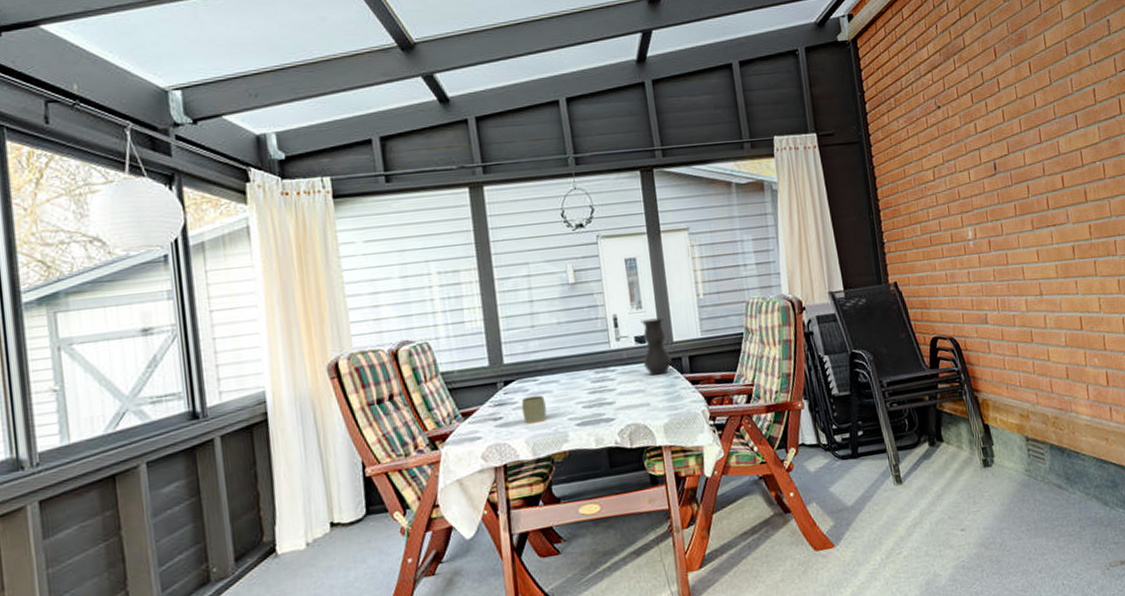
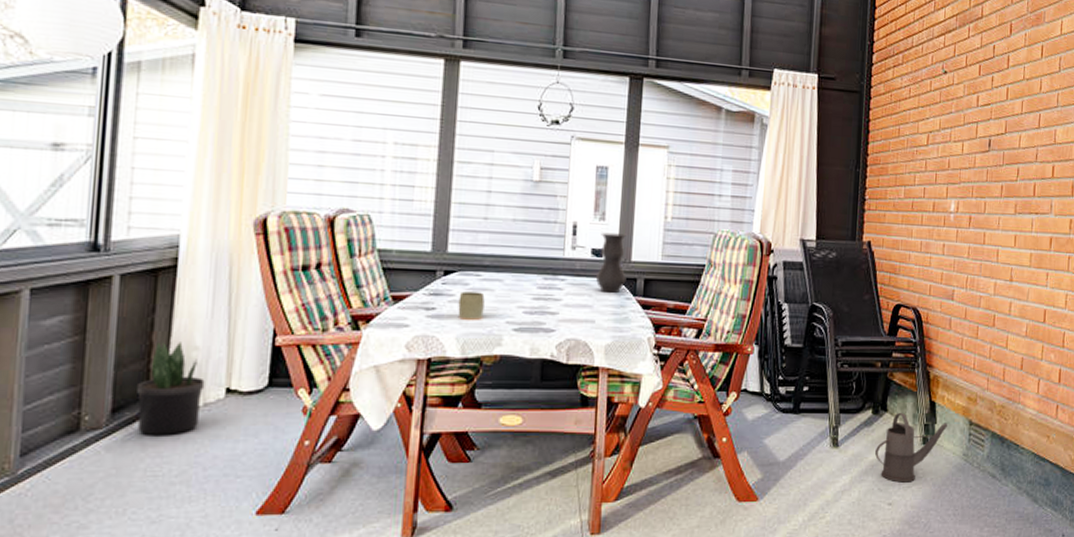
planter: none [253,487,312,577] -> present [137,341,205,436]
watering can: none [938,440,1005,508] -> present [874,413,947,483]

